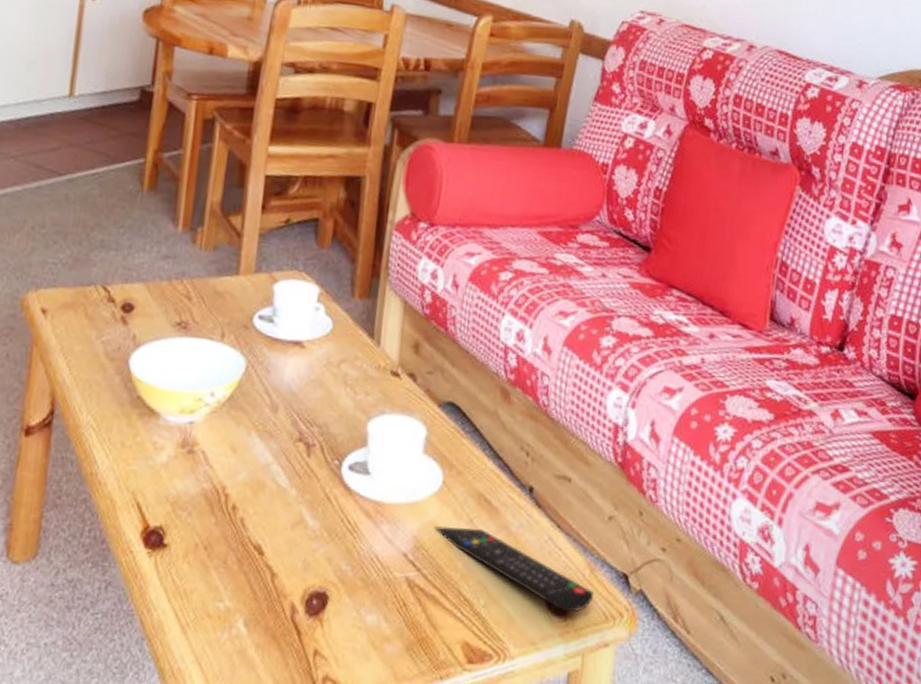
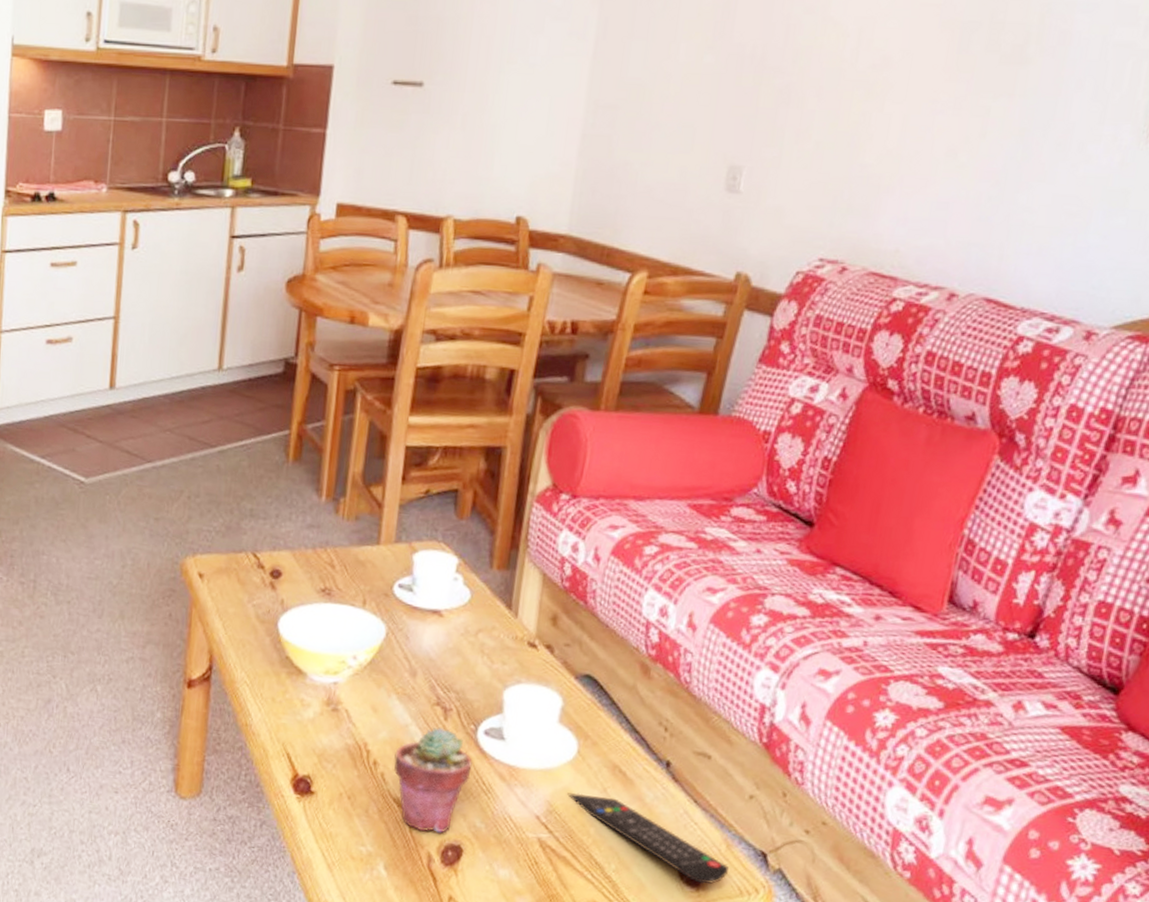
potted succulent: none [254,464,337,580] -> present [394,727,473,833]

